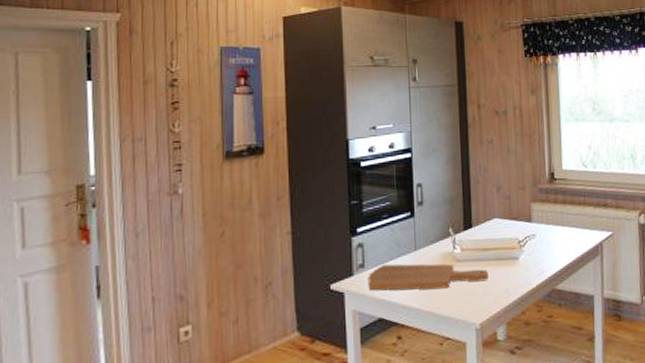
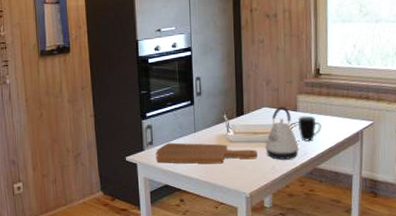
kettle: none [497,216,536,281] -> present [265,106,300,160]
mug: none [532,227,559,258] -> present [297,115,322,141]

